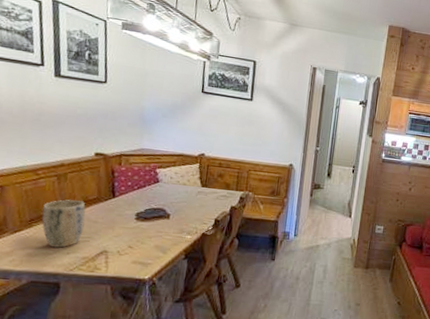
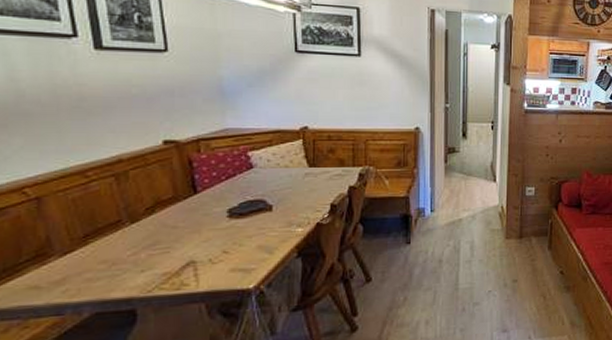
plant pot: present [42,200,86,248] -> none [100,203,160,266]

